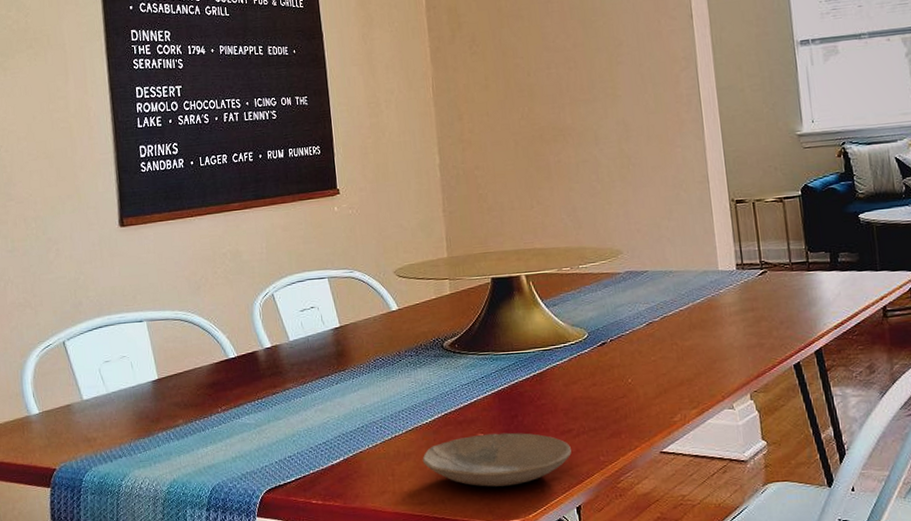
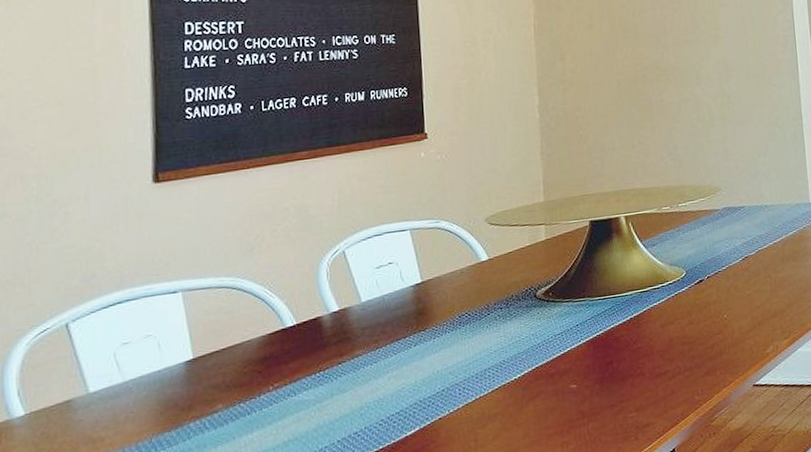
plate: present [422,432,571,487] -> none [509,379,667,442]

